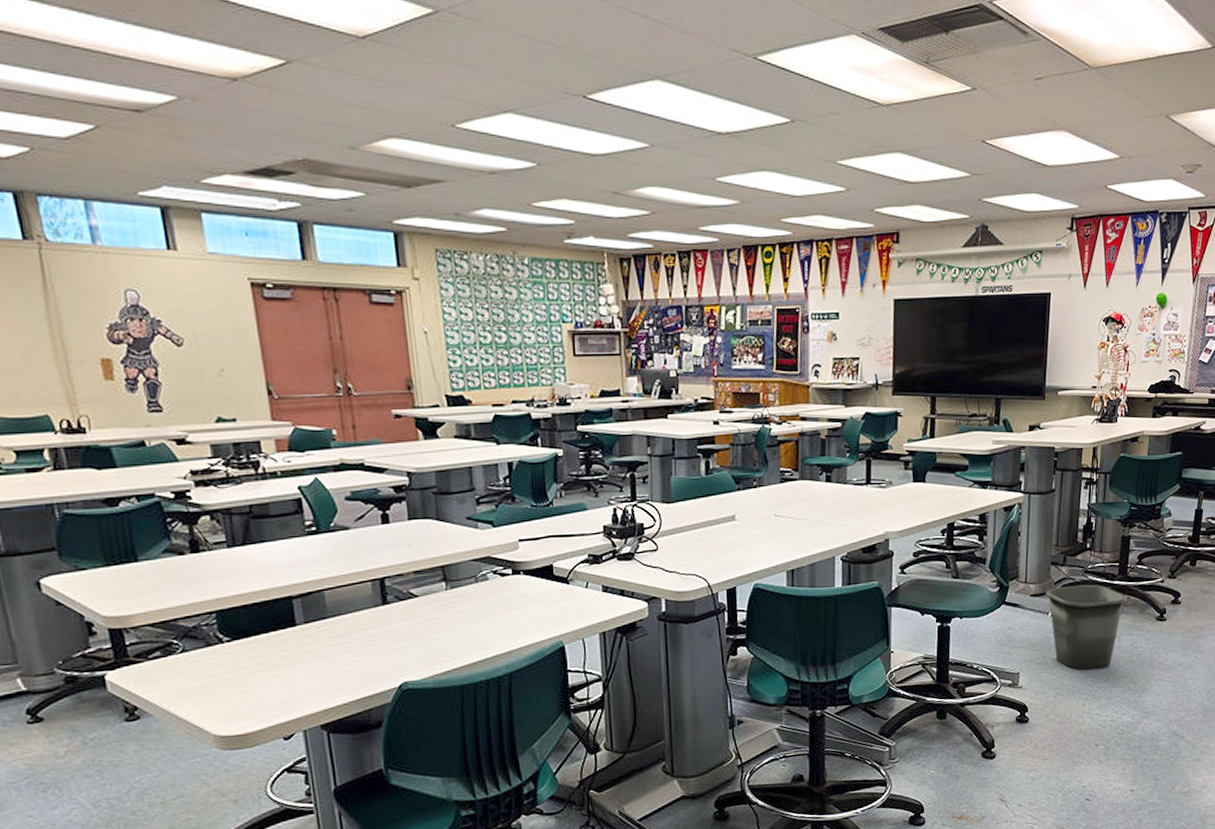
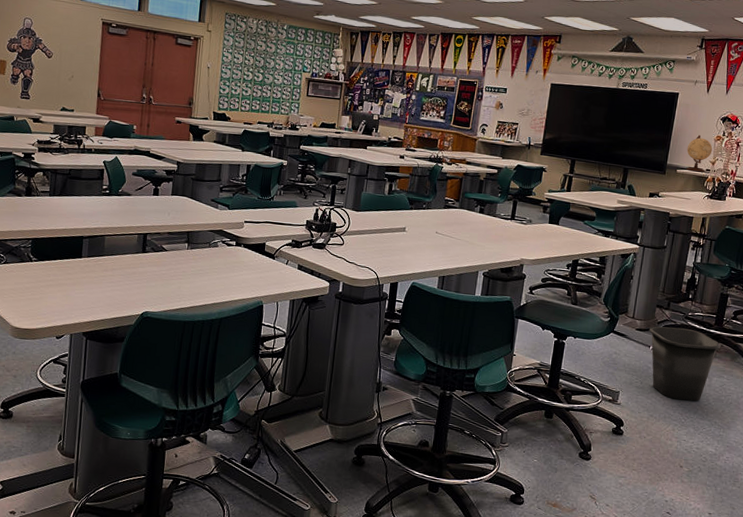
globe: none [1067,343,1097,391] -> present [686,134,713,173]

